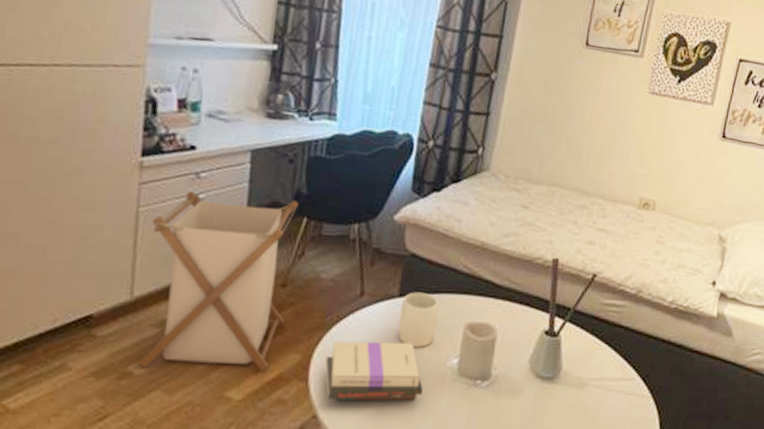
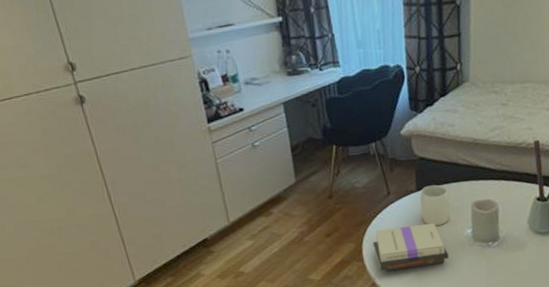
laundry basket: present [138,190,298,373] -> none [227,134,337,268]

